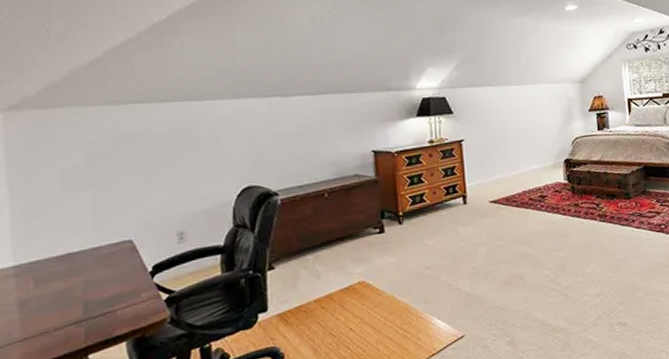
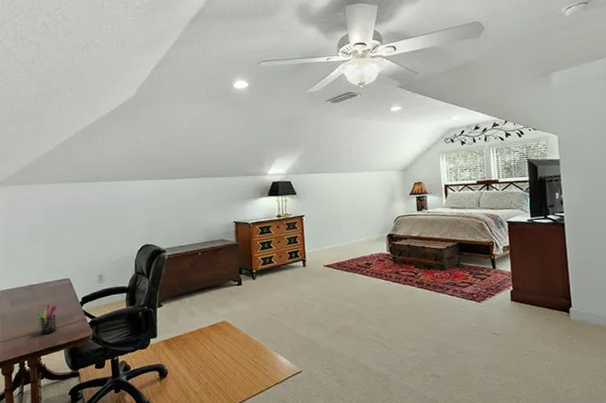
pen holder: none [79,279,113,324] -> present [36,304,57,335]

